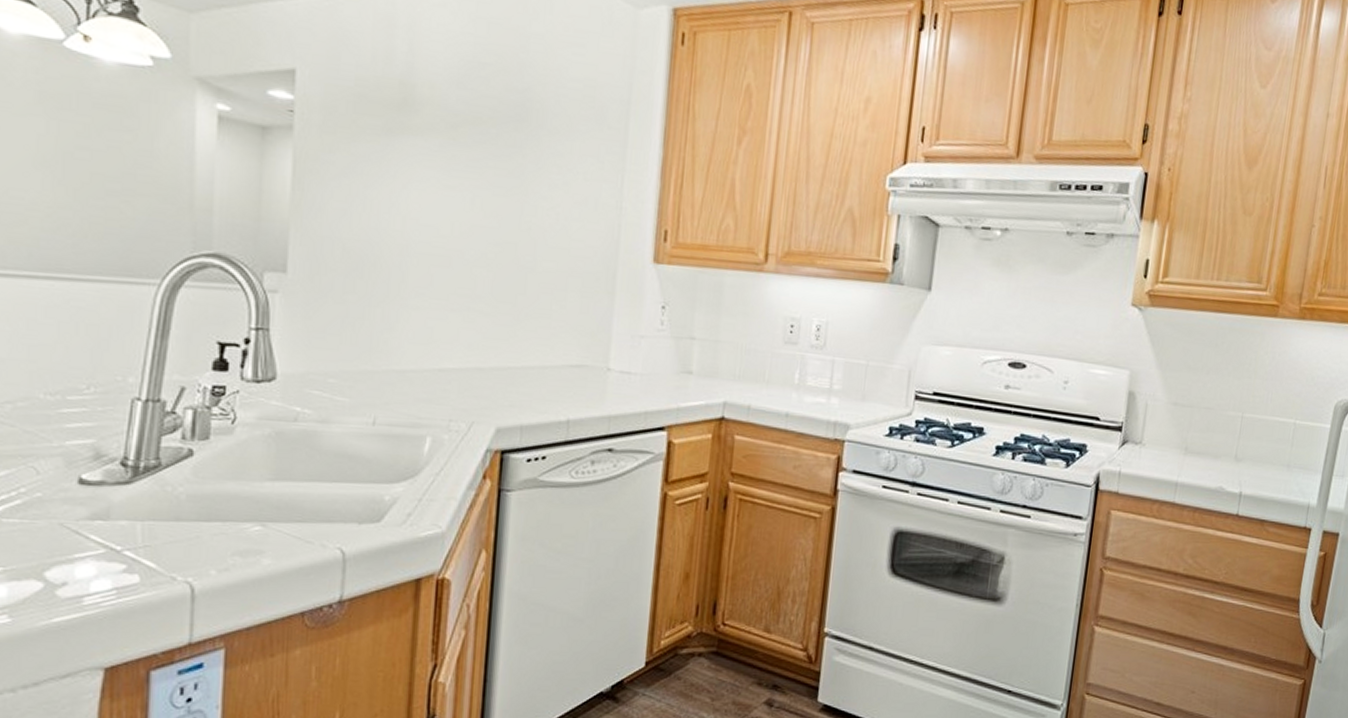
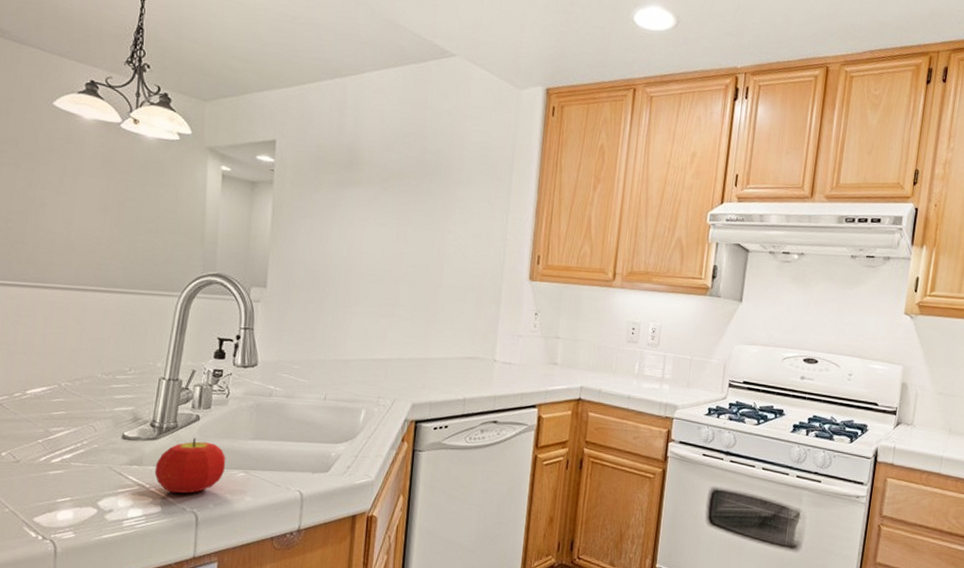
fruit: none [128,479,234,557] -> present [154,437,226,494]

